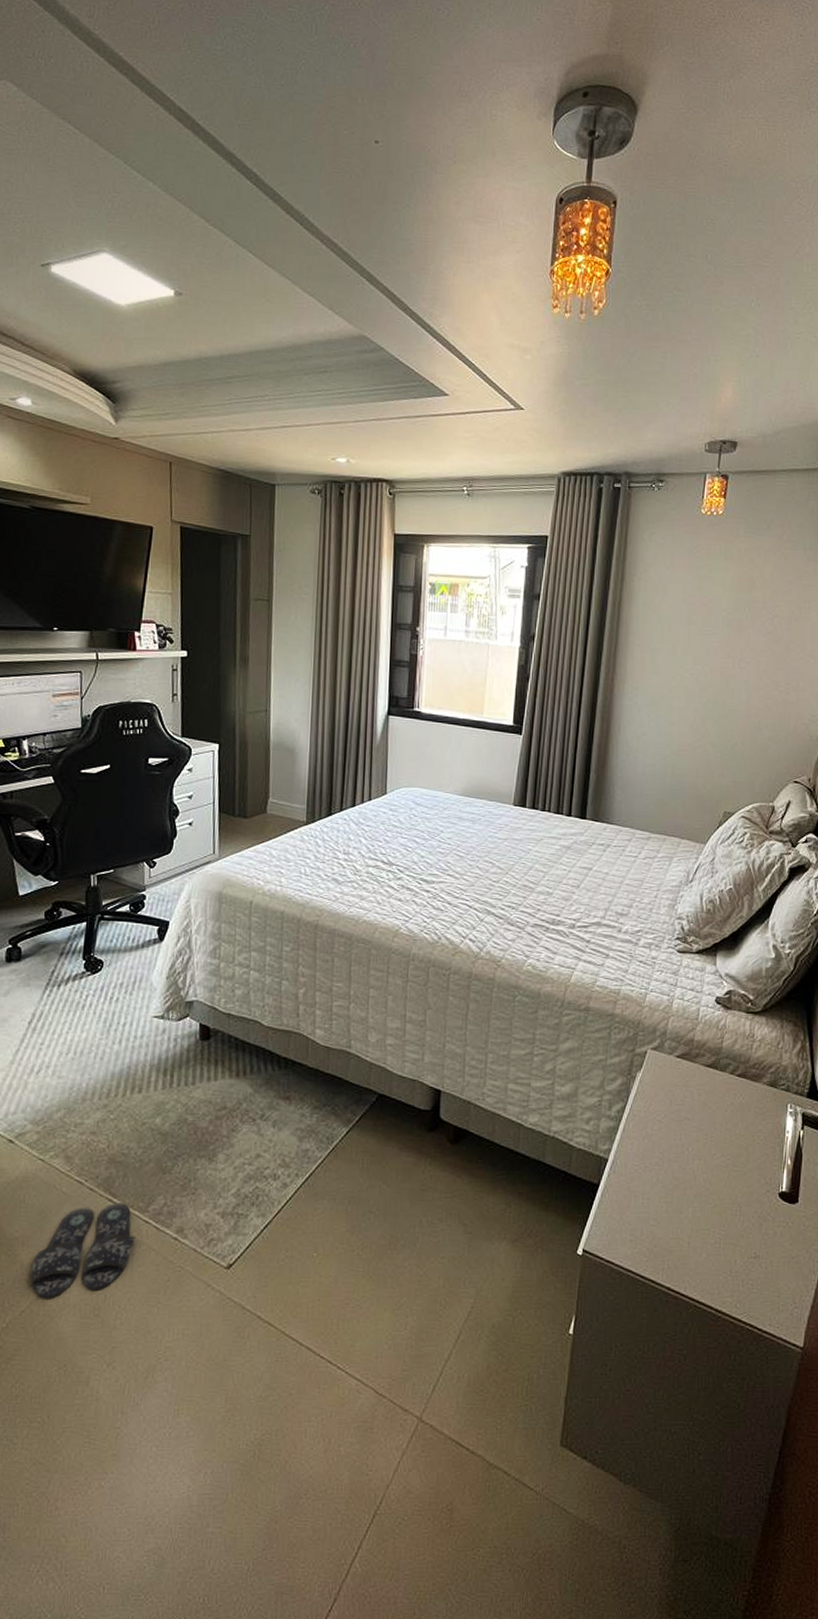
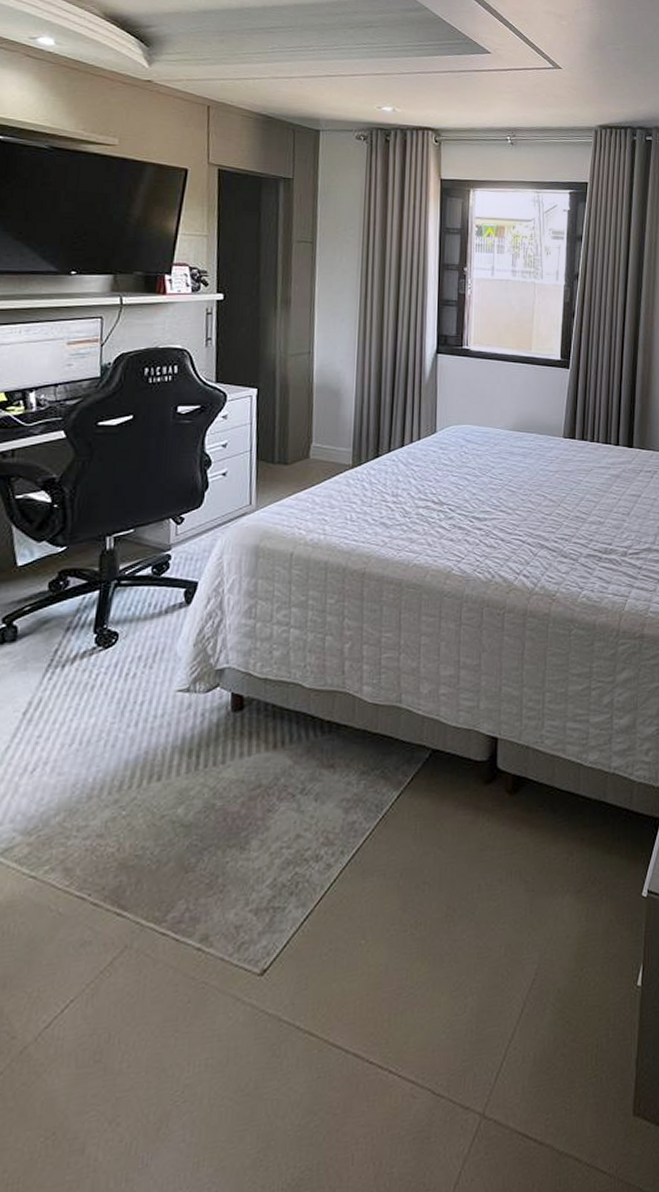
slippers: present [30,1203,136,1299] -> none [12,915,151,1052]

